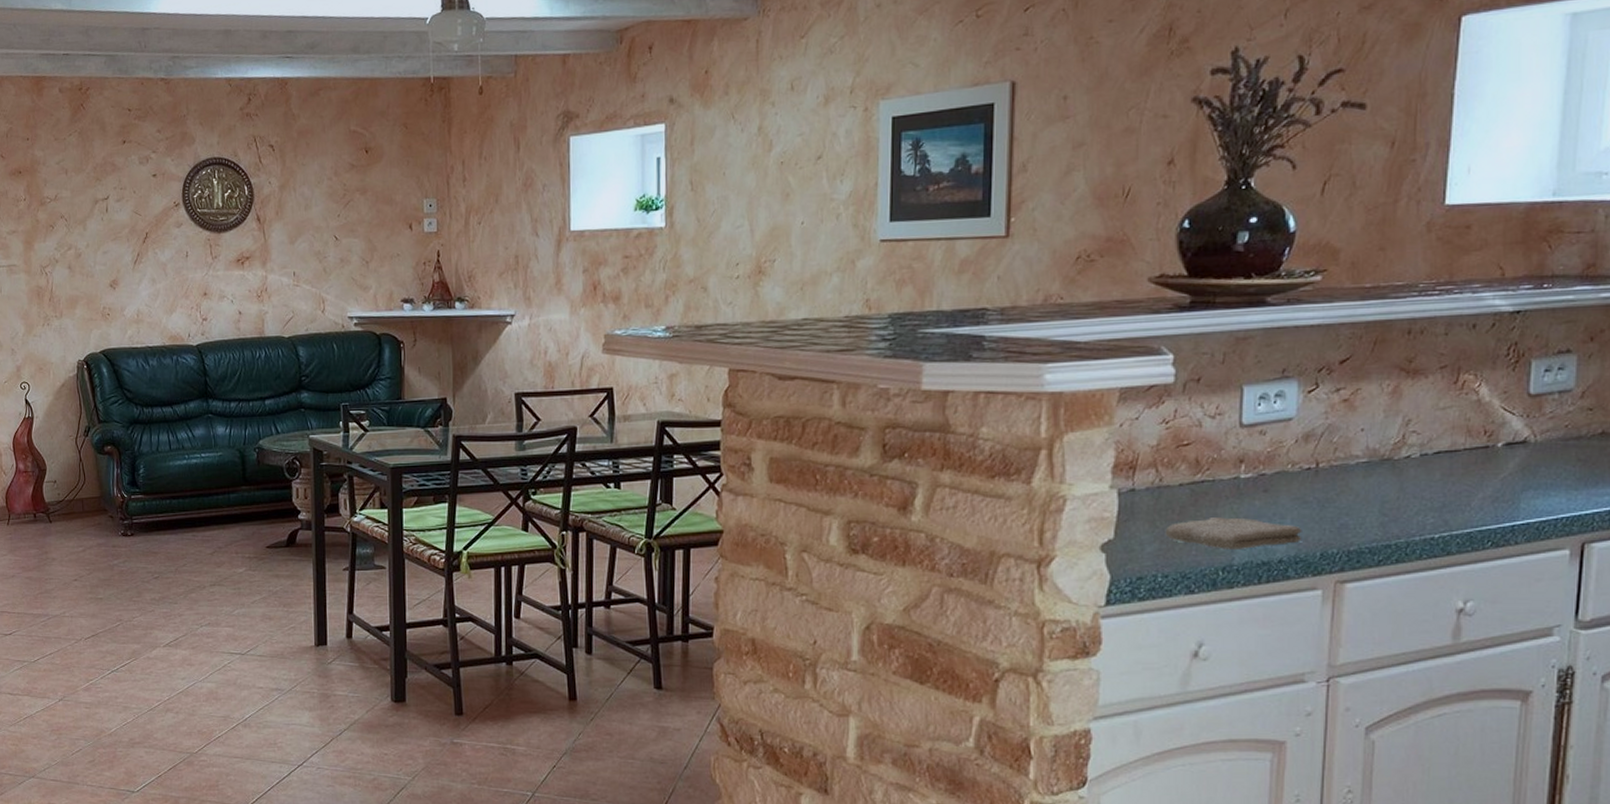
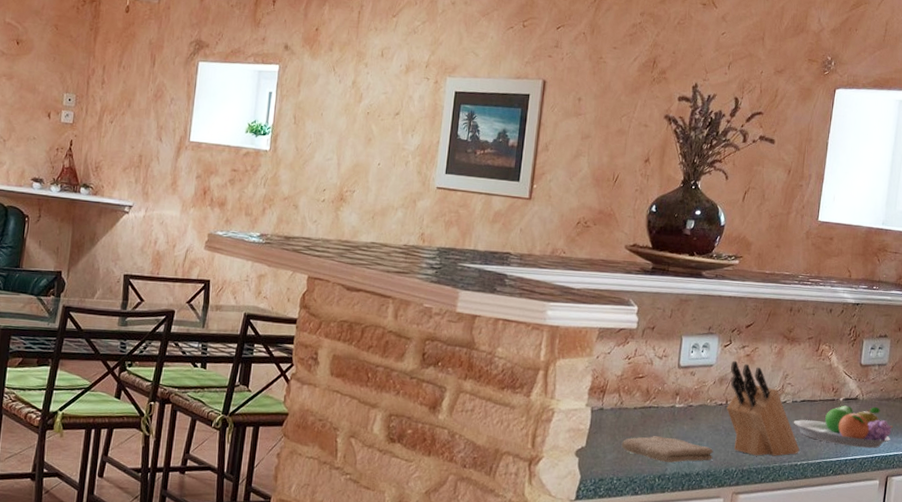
knife block: none [1317,409,1437,531] -> present [726,360,800,456]
fruit bowl: none [1425,449,1589,508] -> present [794,405,893,449]

